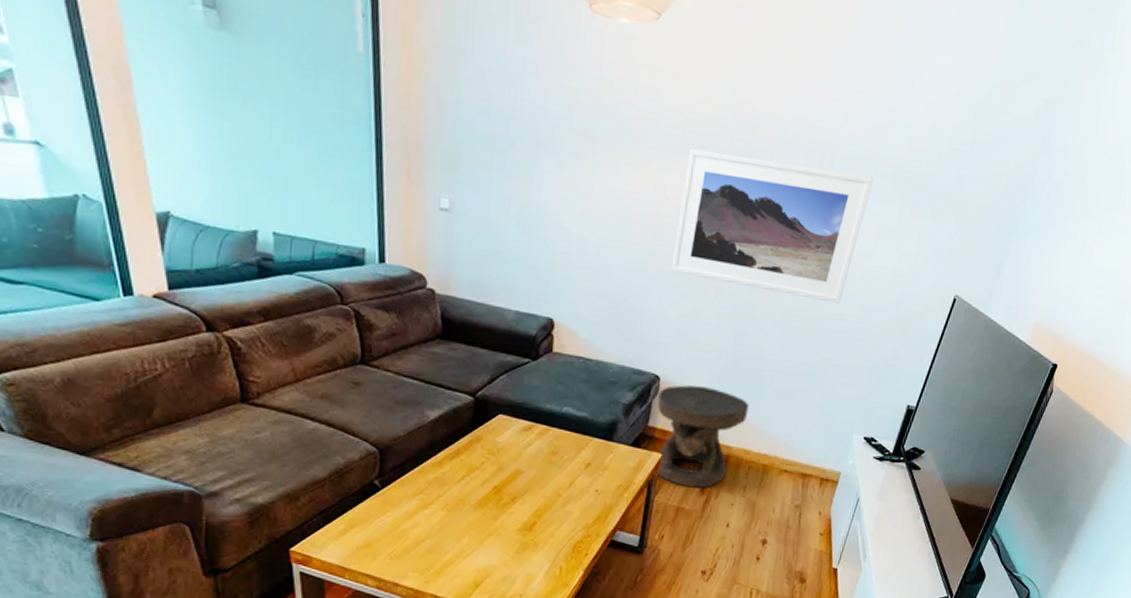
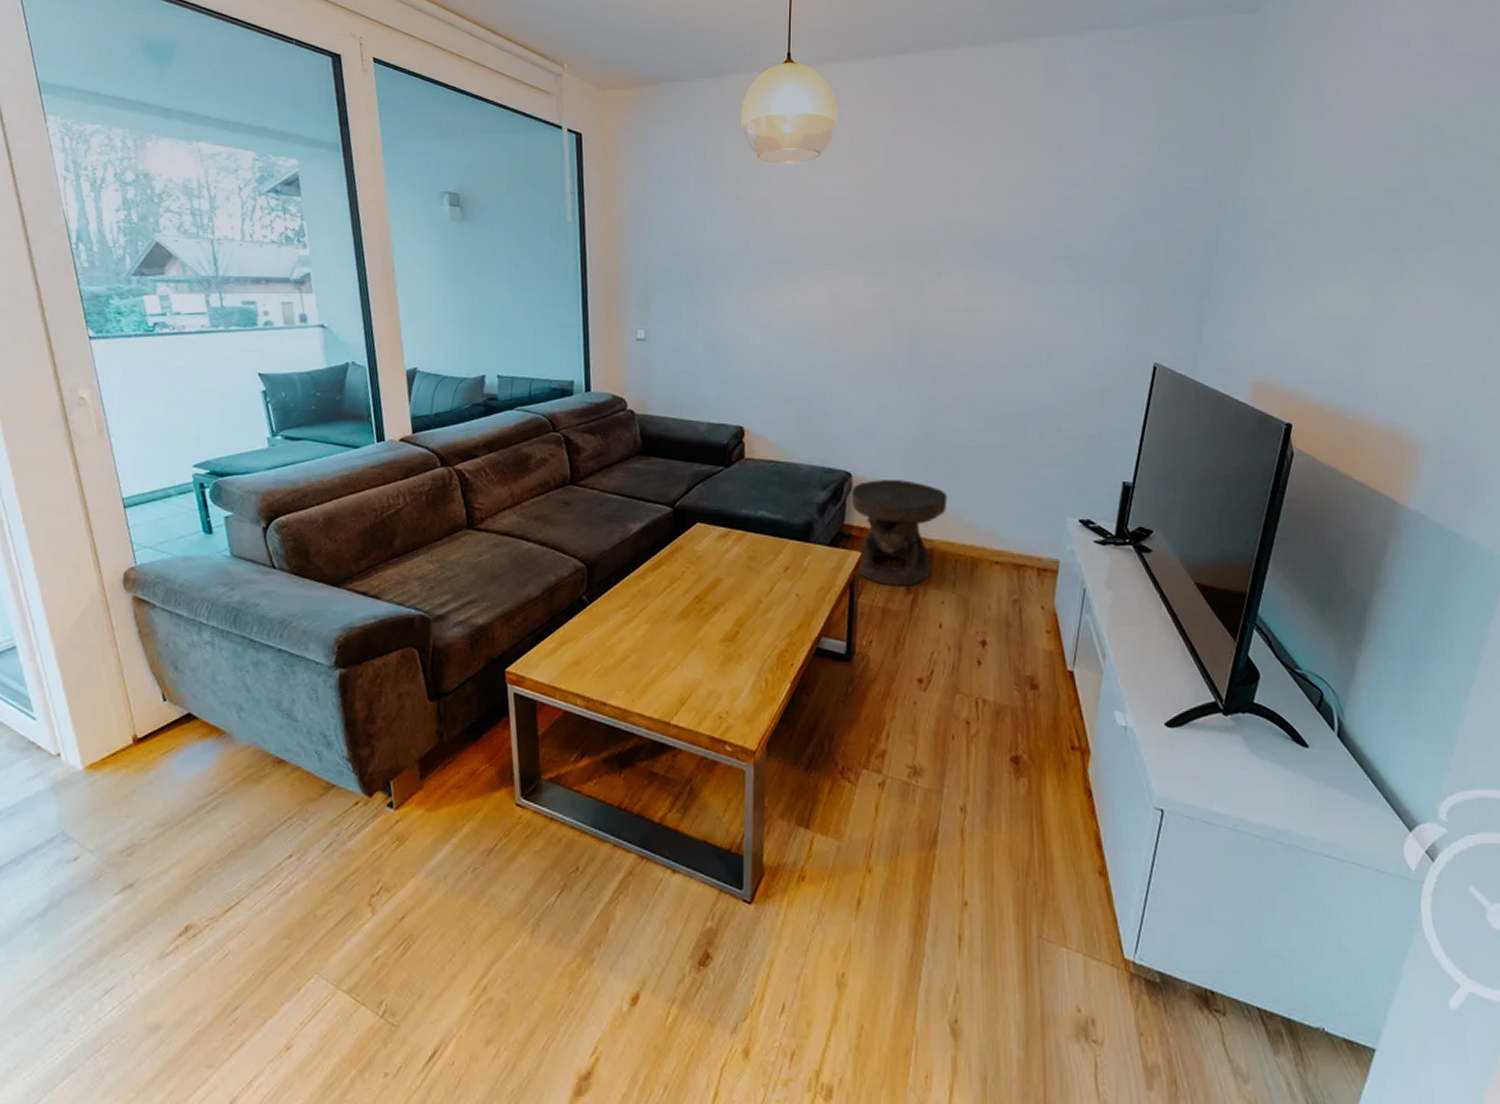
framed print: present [671,148,874,304] -> none [852,258,1045,384]

